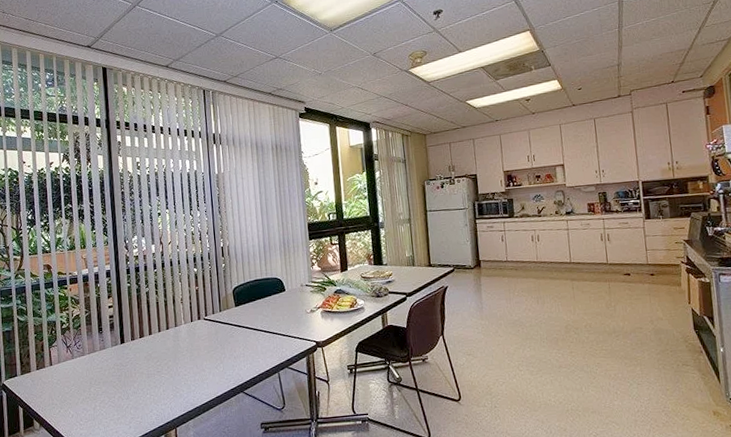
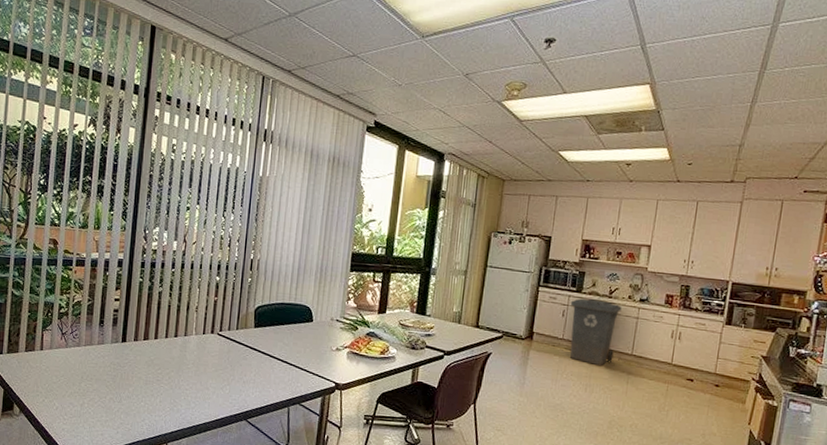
recycling bin: none [507,220,555,279] -> present [569,298,622,366]

